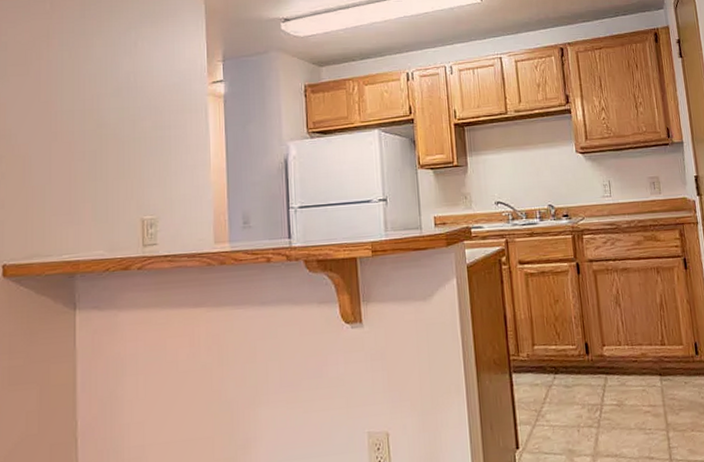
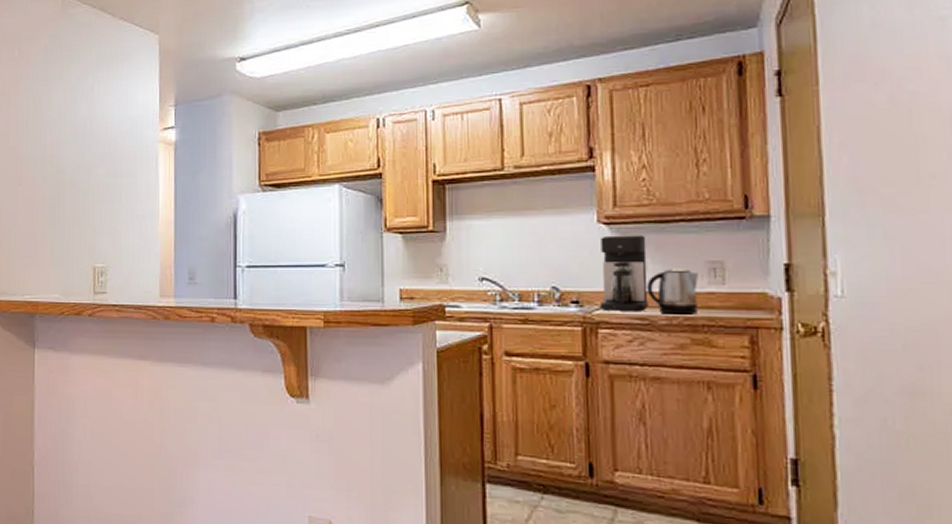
coffee maker: none [579,160,615,220] -> present [599,235,649,312]
kettle: none [612,183,646,219] -> present [646,268,698,315]

